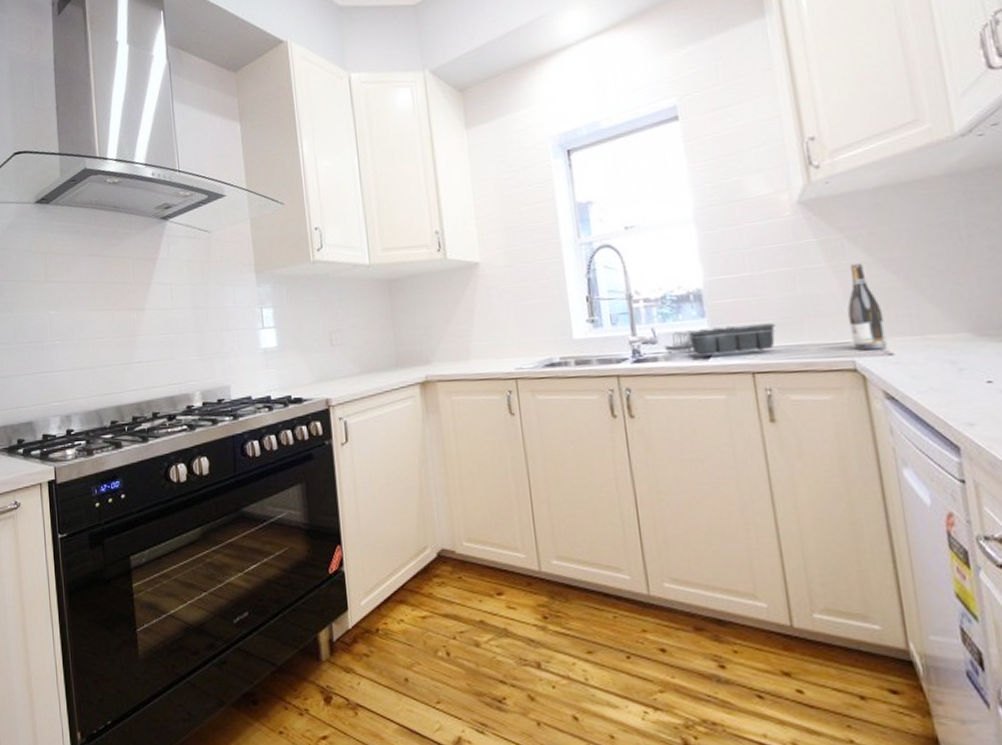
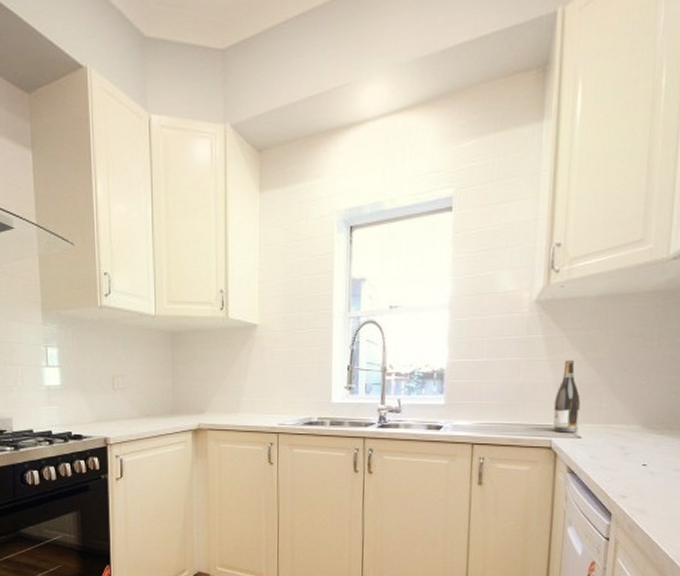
dish rack: present [664,323,777,358] -> none [405,402,498,427]

